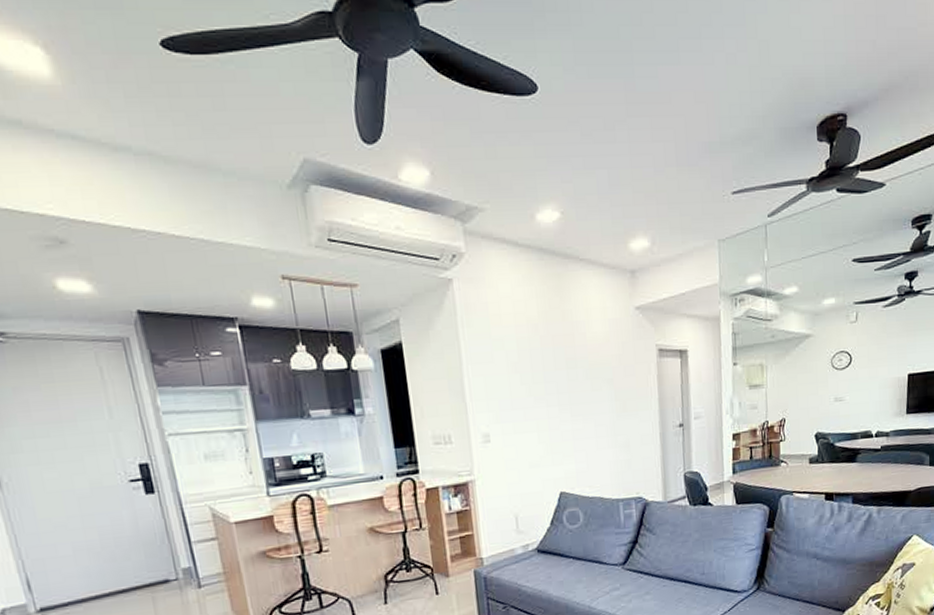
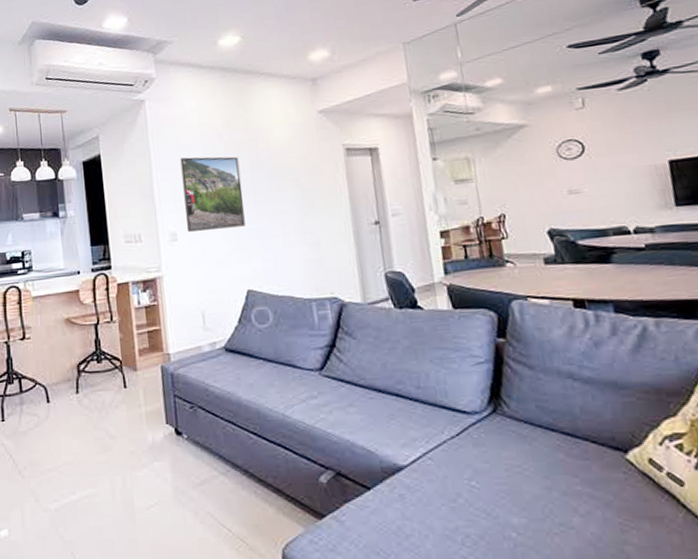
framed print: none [493,350,560,433] -> present [180,156,246,232]

